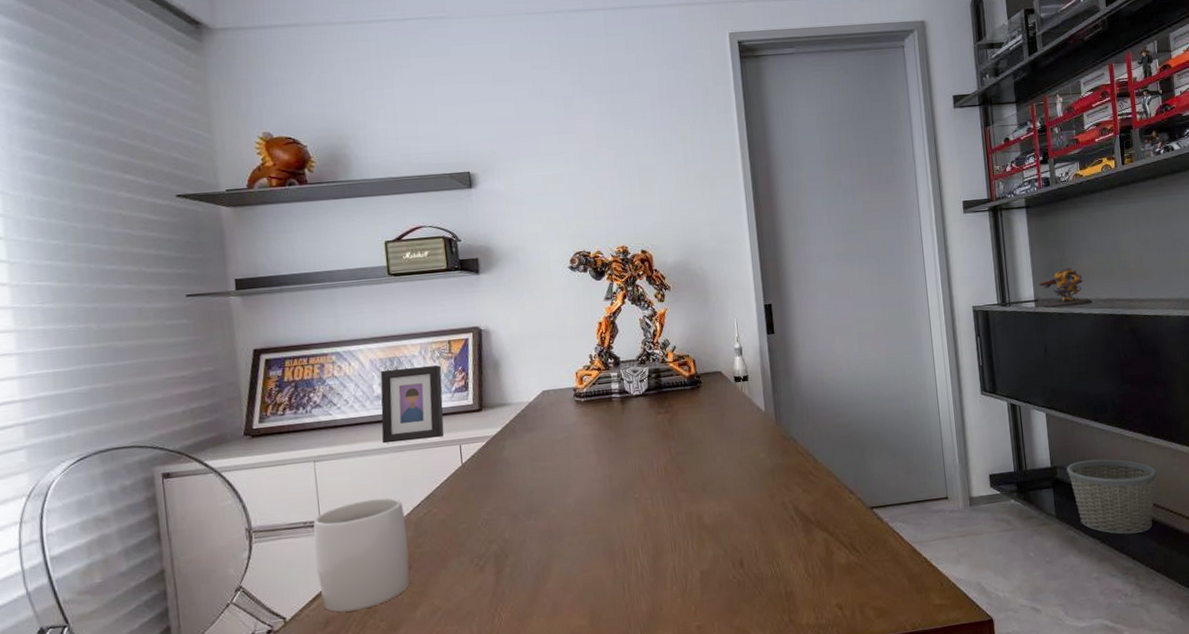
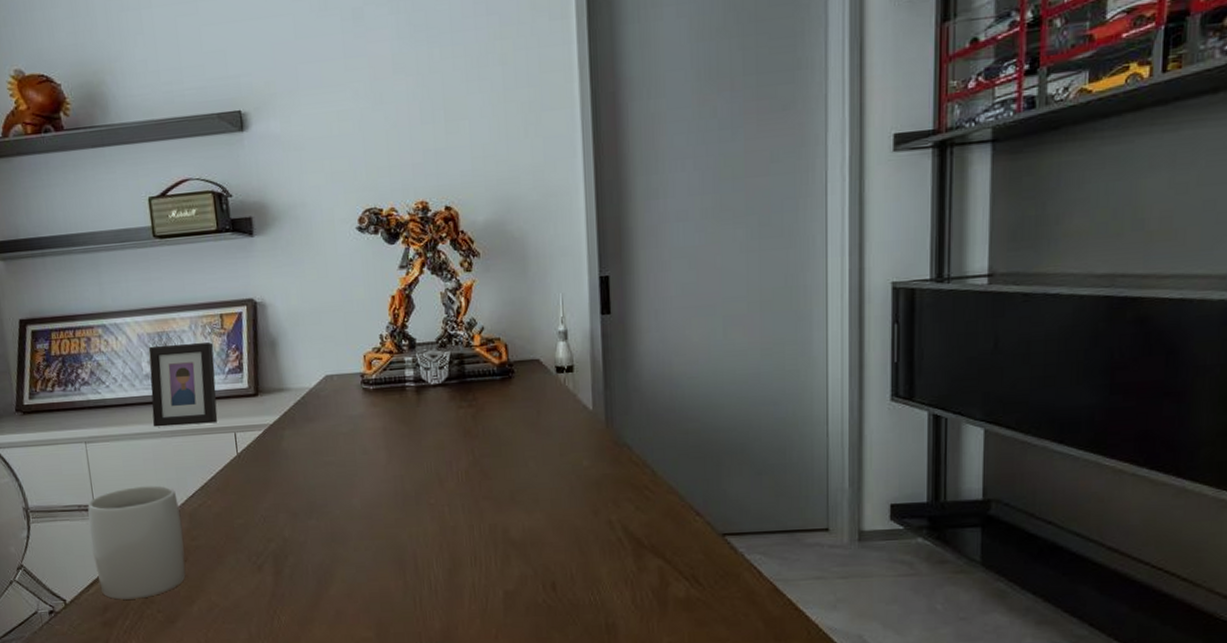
robot figurine: present [1039,267,1093,308] -> none [998,228,1080,286]
basket: present [1066,459,1158,535] -> none [1005,493,1147,595]

